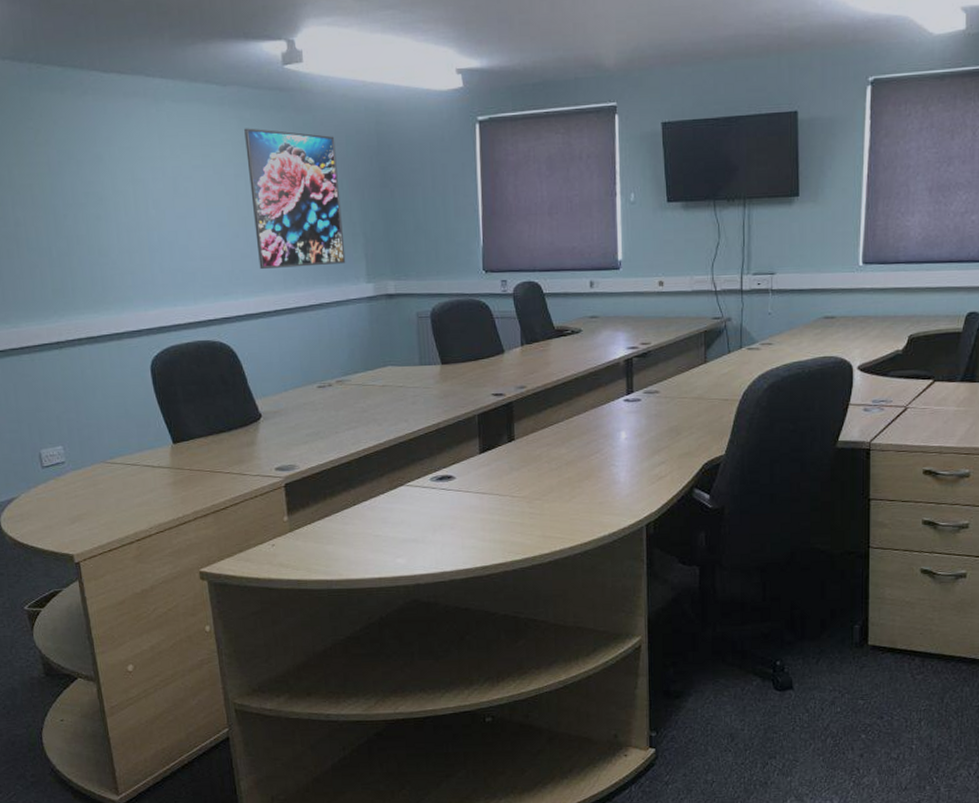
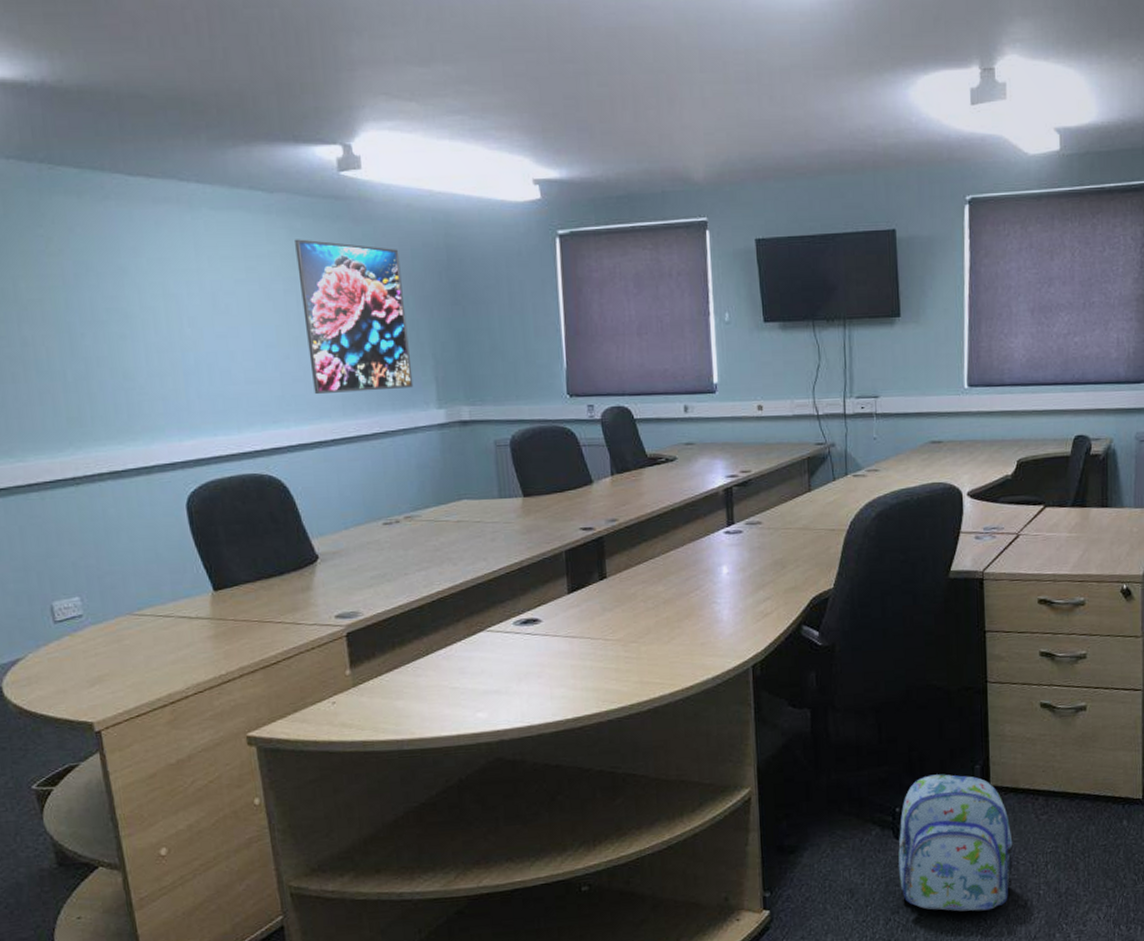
backpack: none [777,632,888,761] -> present [898,774,1014,912]

